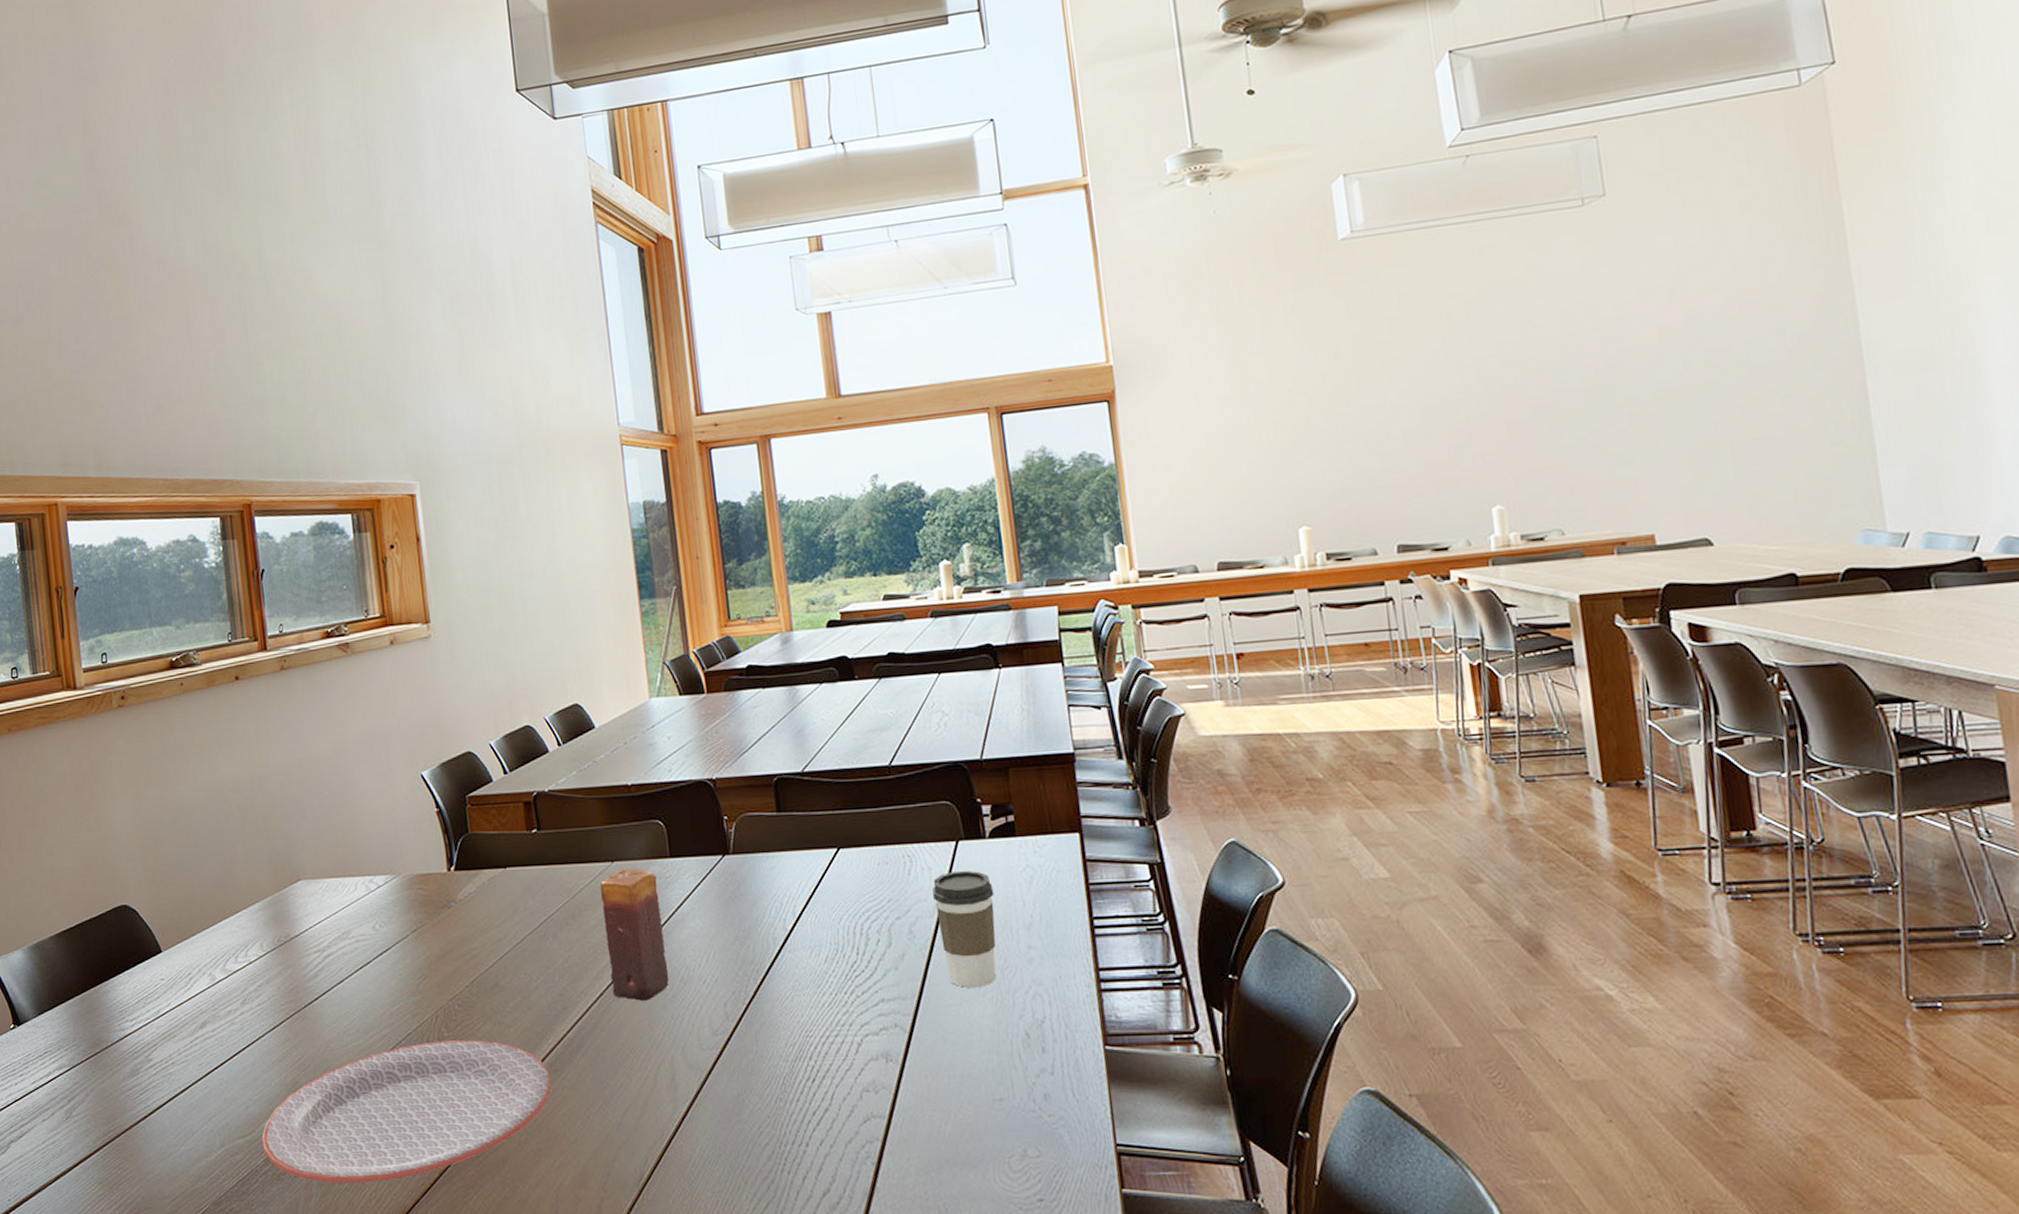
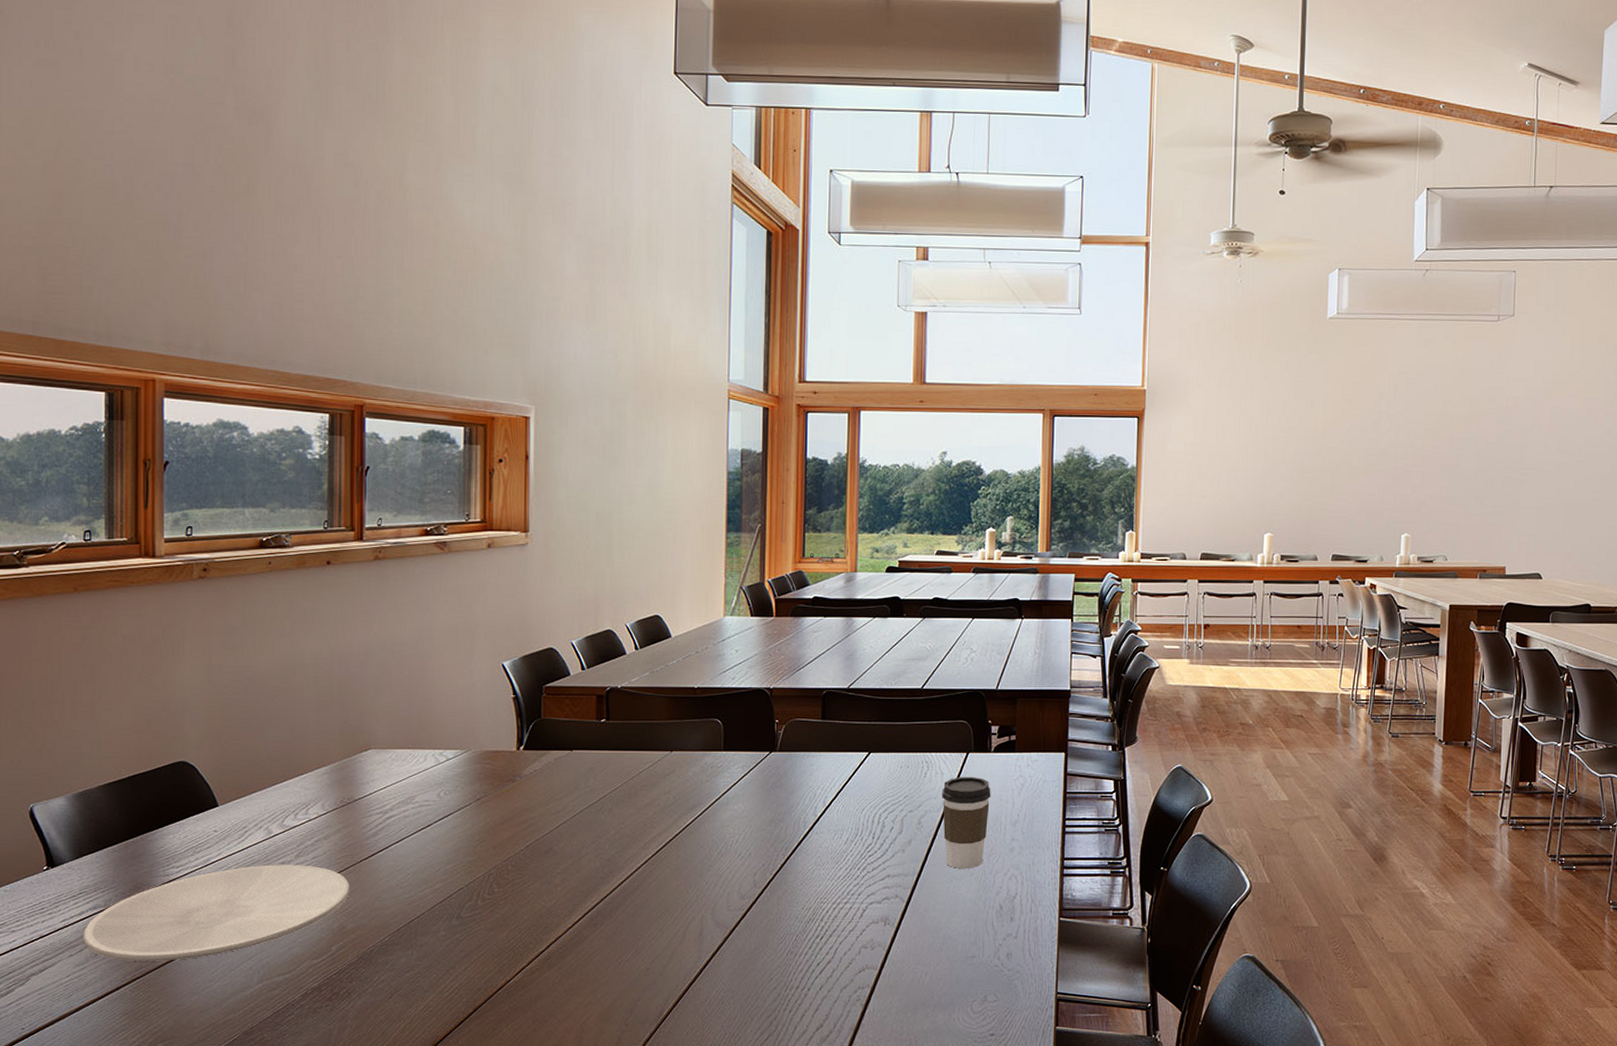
plate: none [53,1013,298,1125] -> present [83,865,350,961]
plate: present [262,1040,551,1183] -> none [302,896,589,1016]
candle: present [599,868,669,1001] -> none [656,757,709,868]

